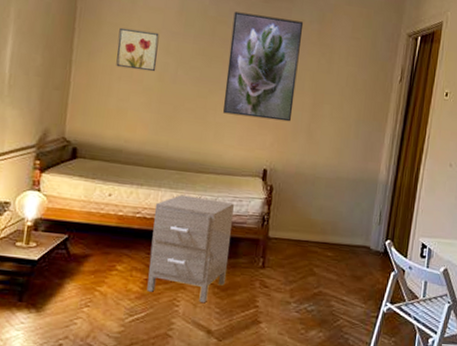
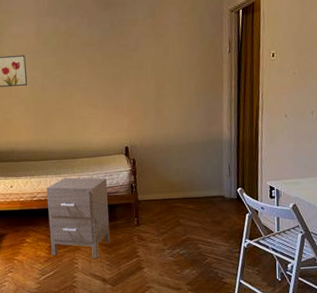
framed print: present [223,11,304,122] -> none [80,20,141,108]

